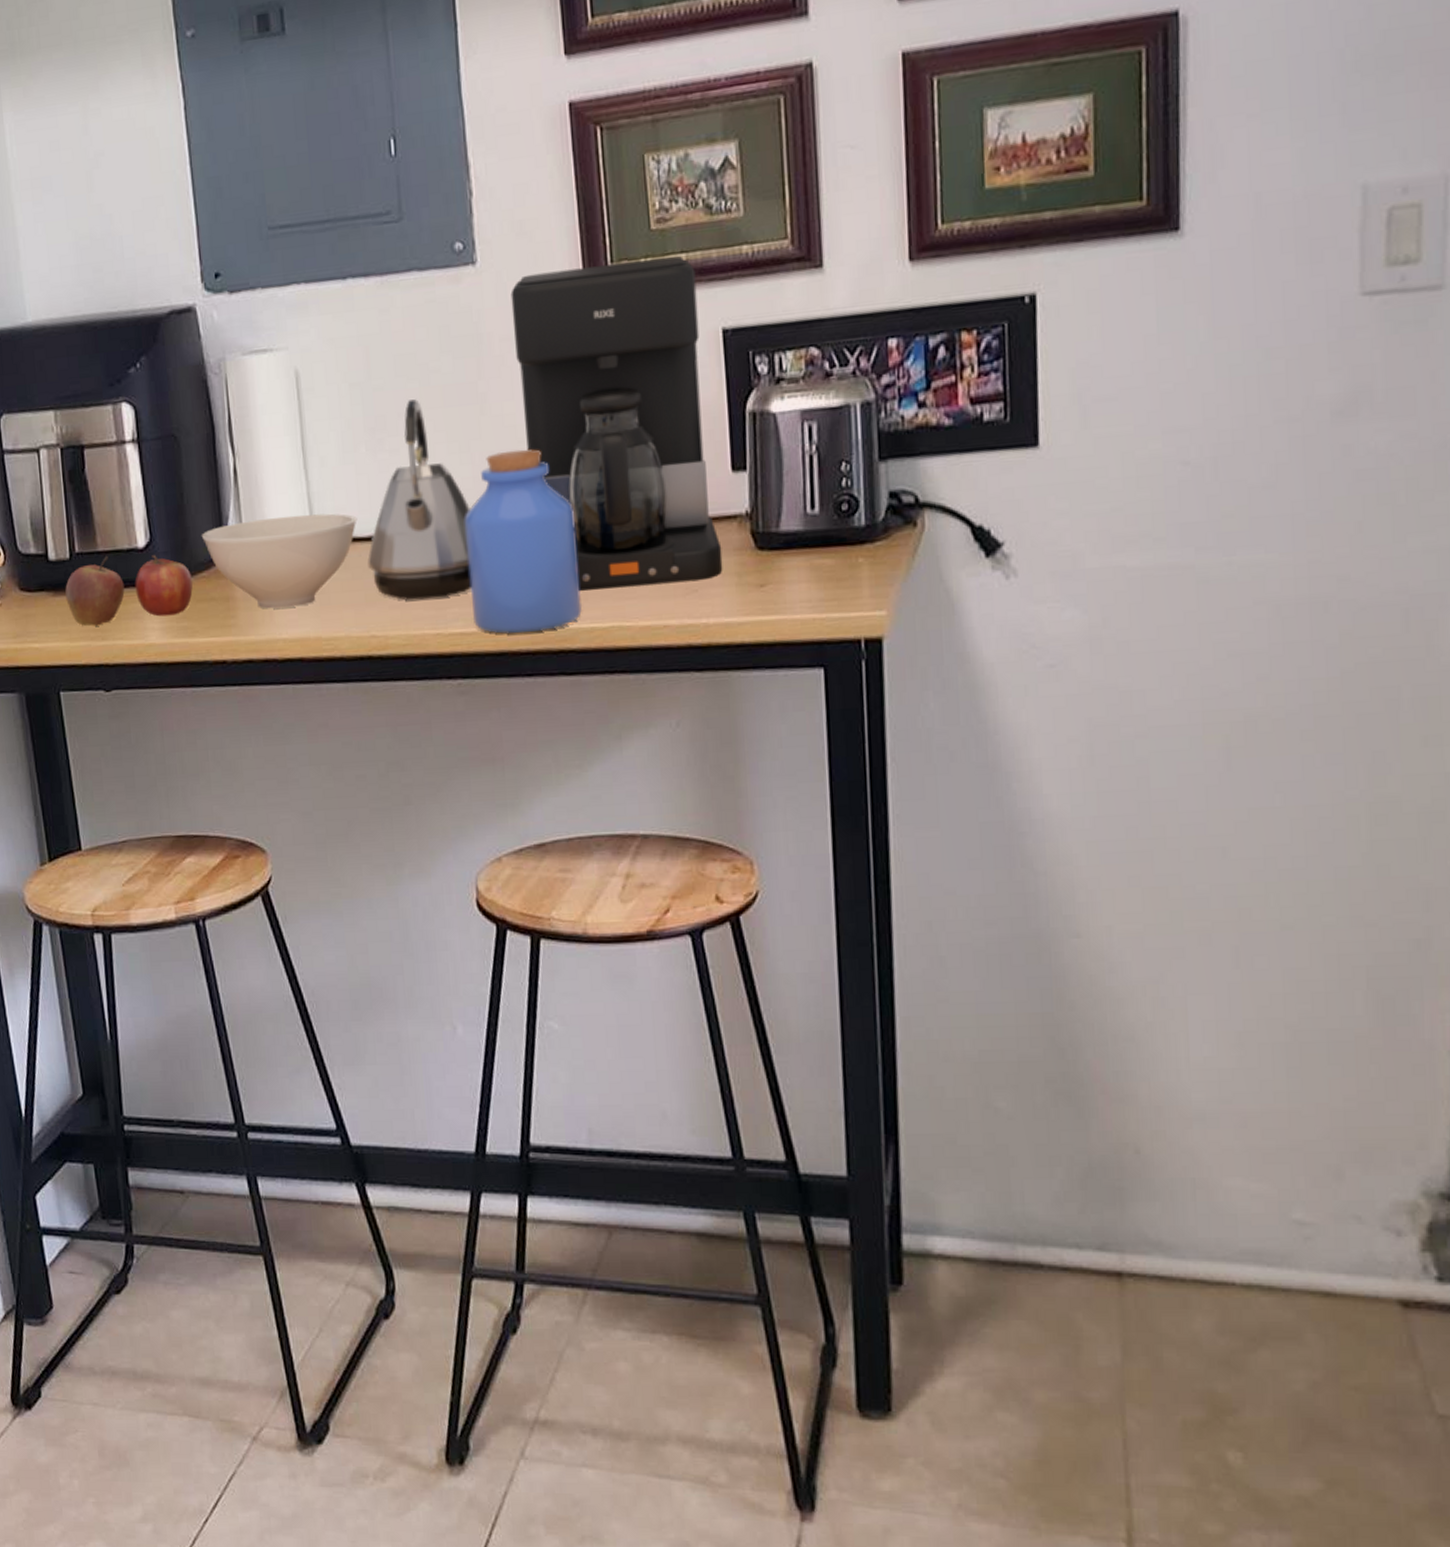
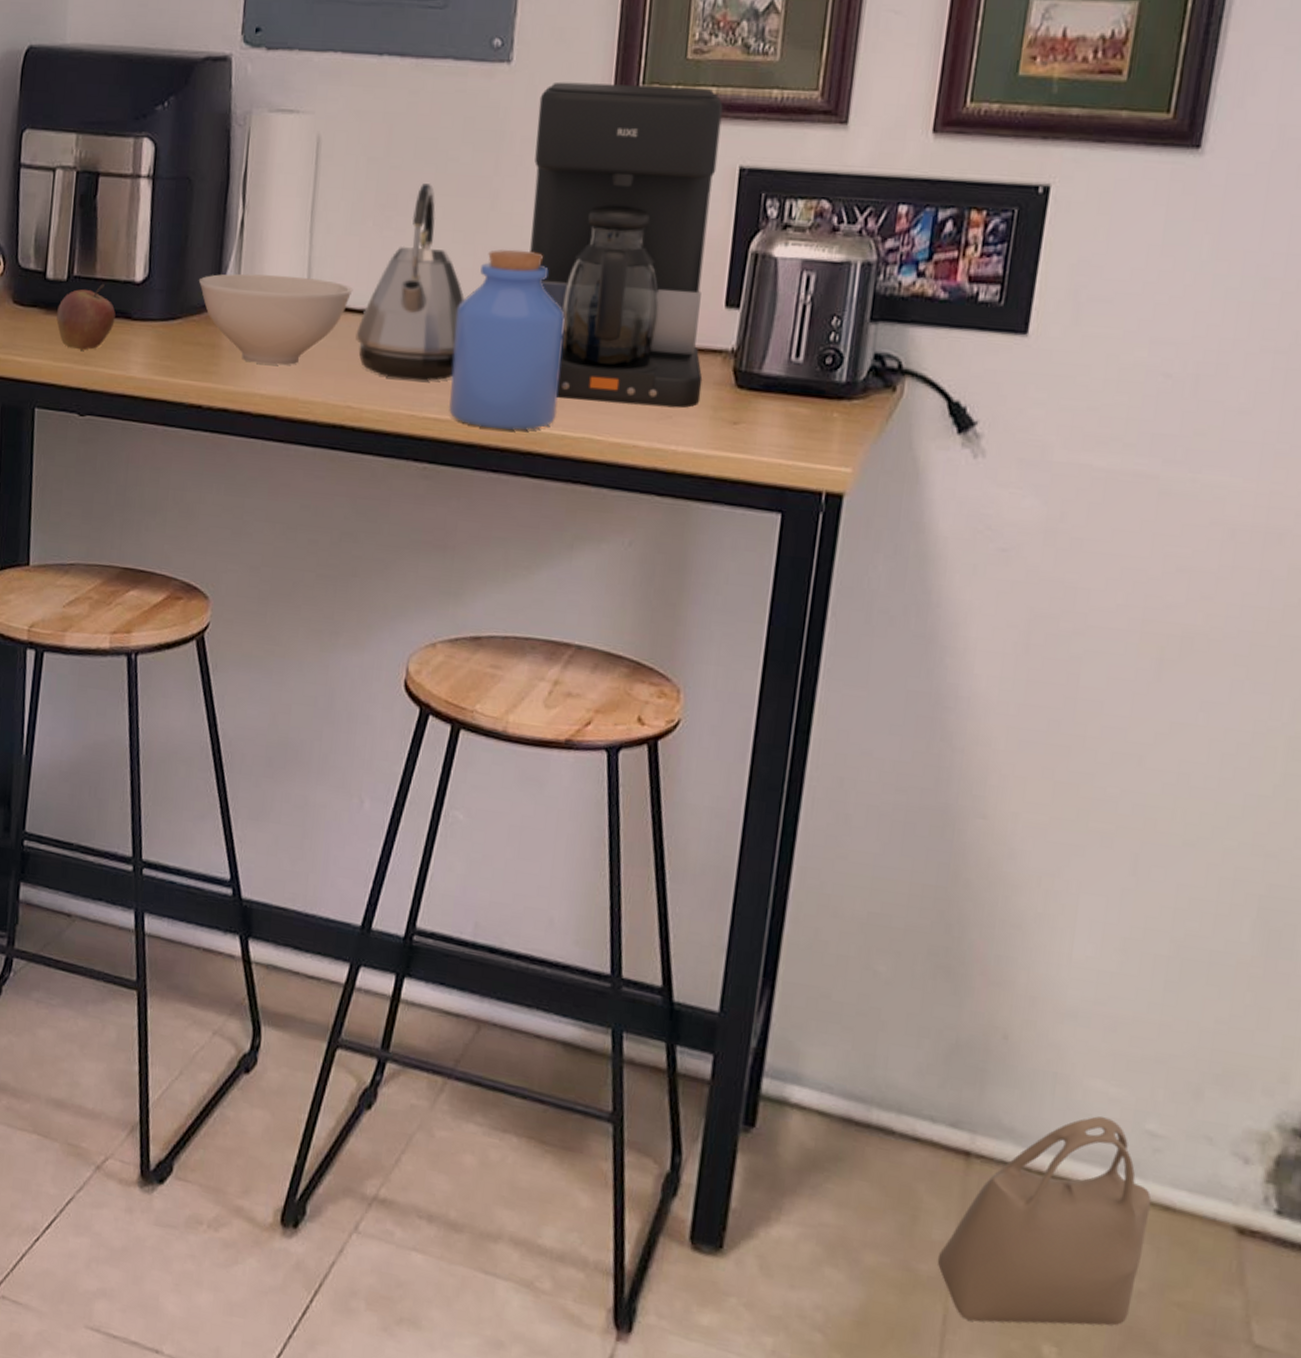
apple: present [135,555,193,617] -> none [125,291,183,353]
handbag: none [1107,1215,1311,1440] -> present [937,1116,1152,1326]

